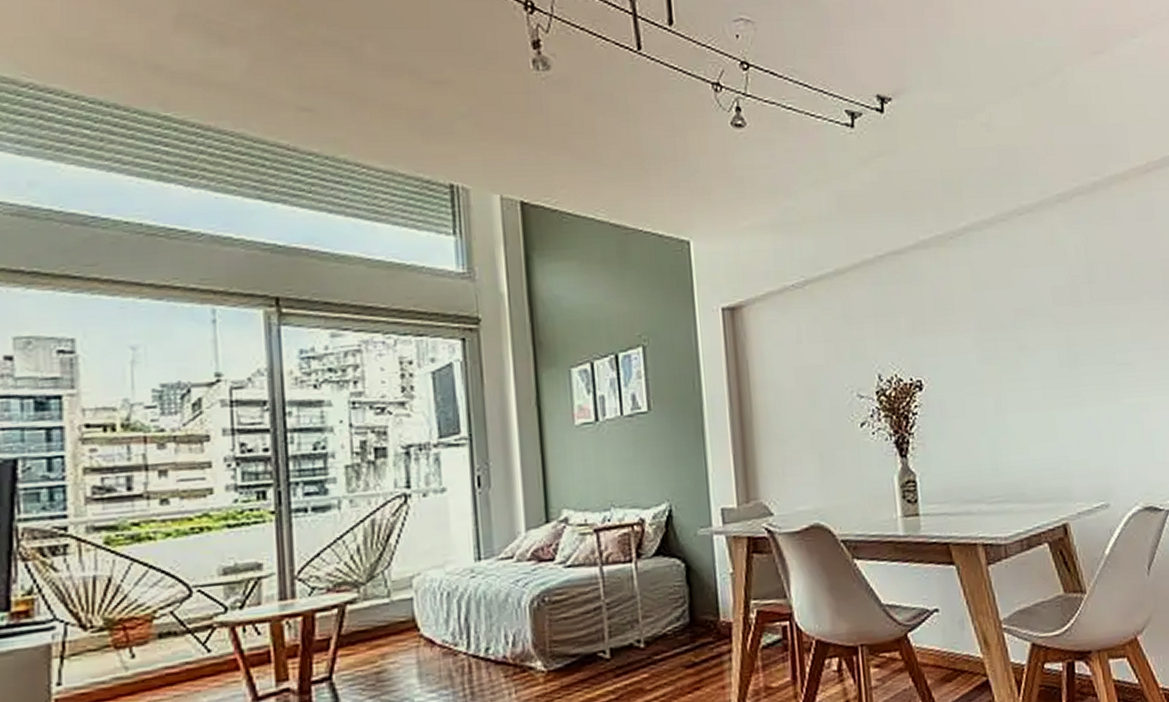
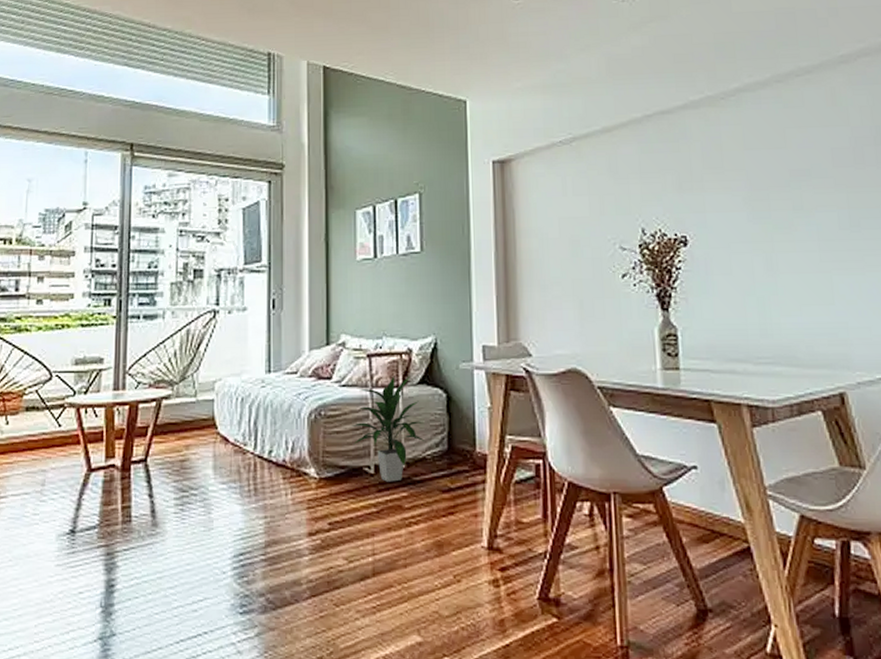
indoor plant: none [580,548,665,665] -> present [351,376,425,482]

